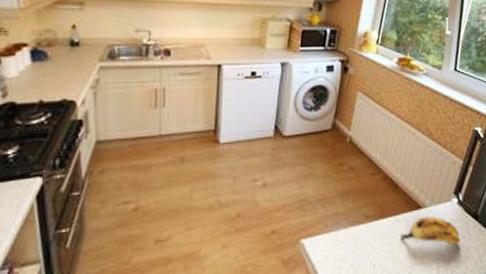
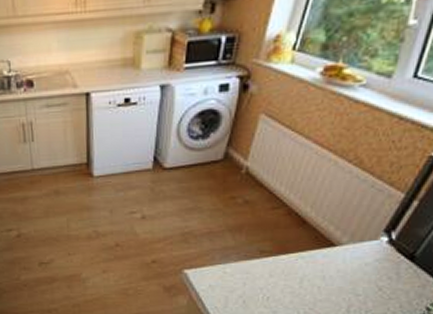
banana: present [401,216,461,245] -> none [304,255,385,286]

